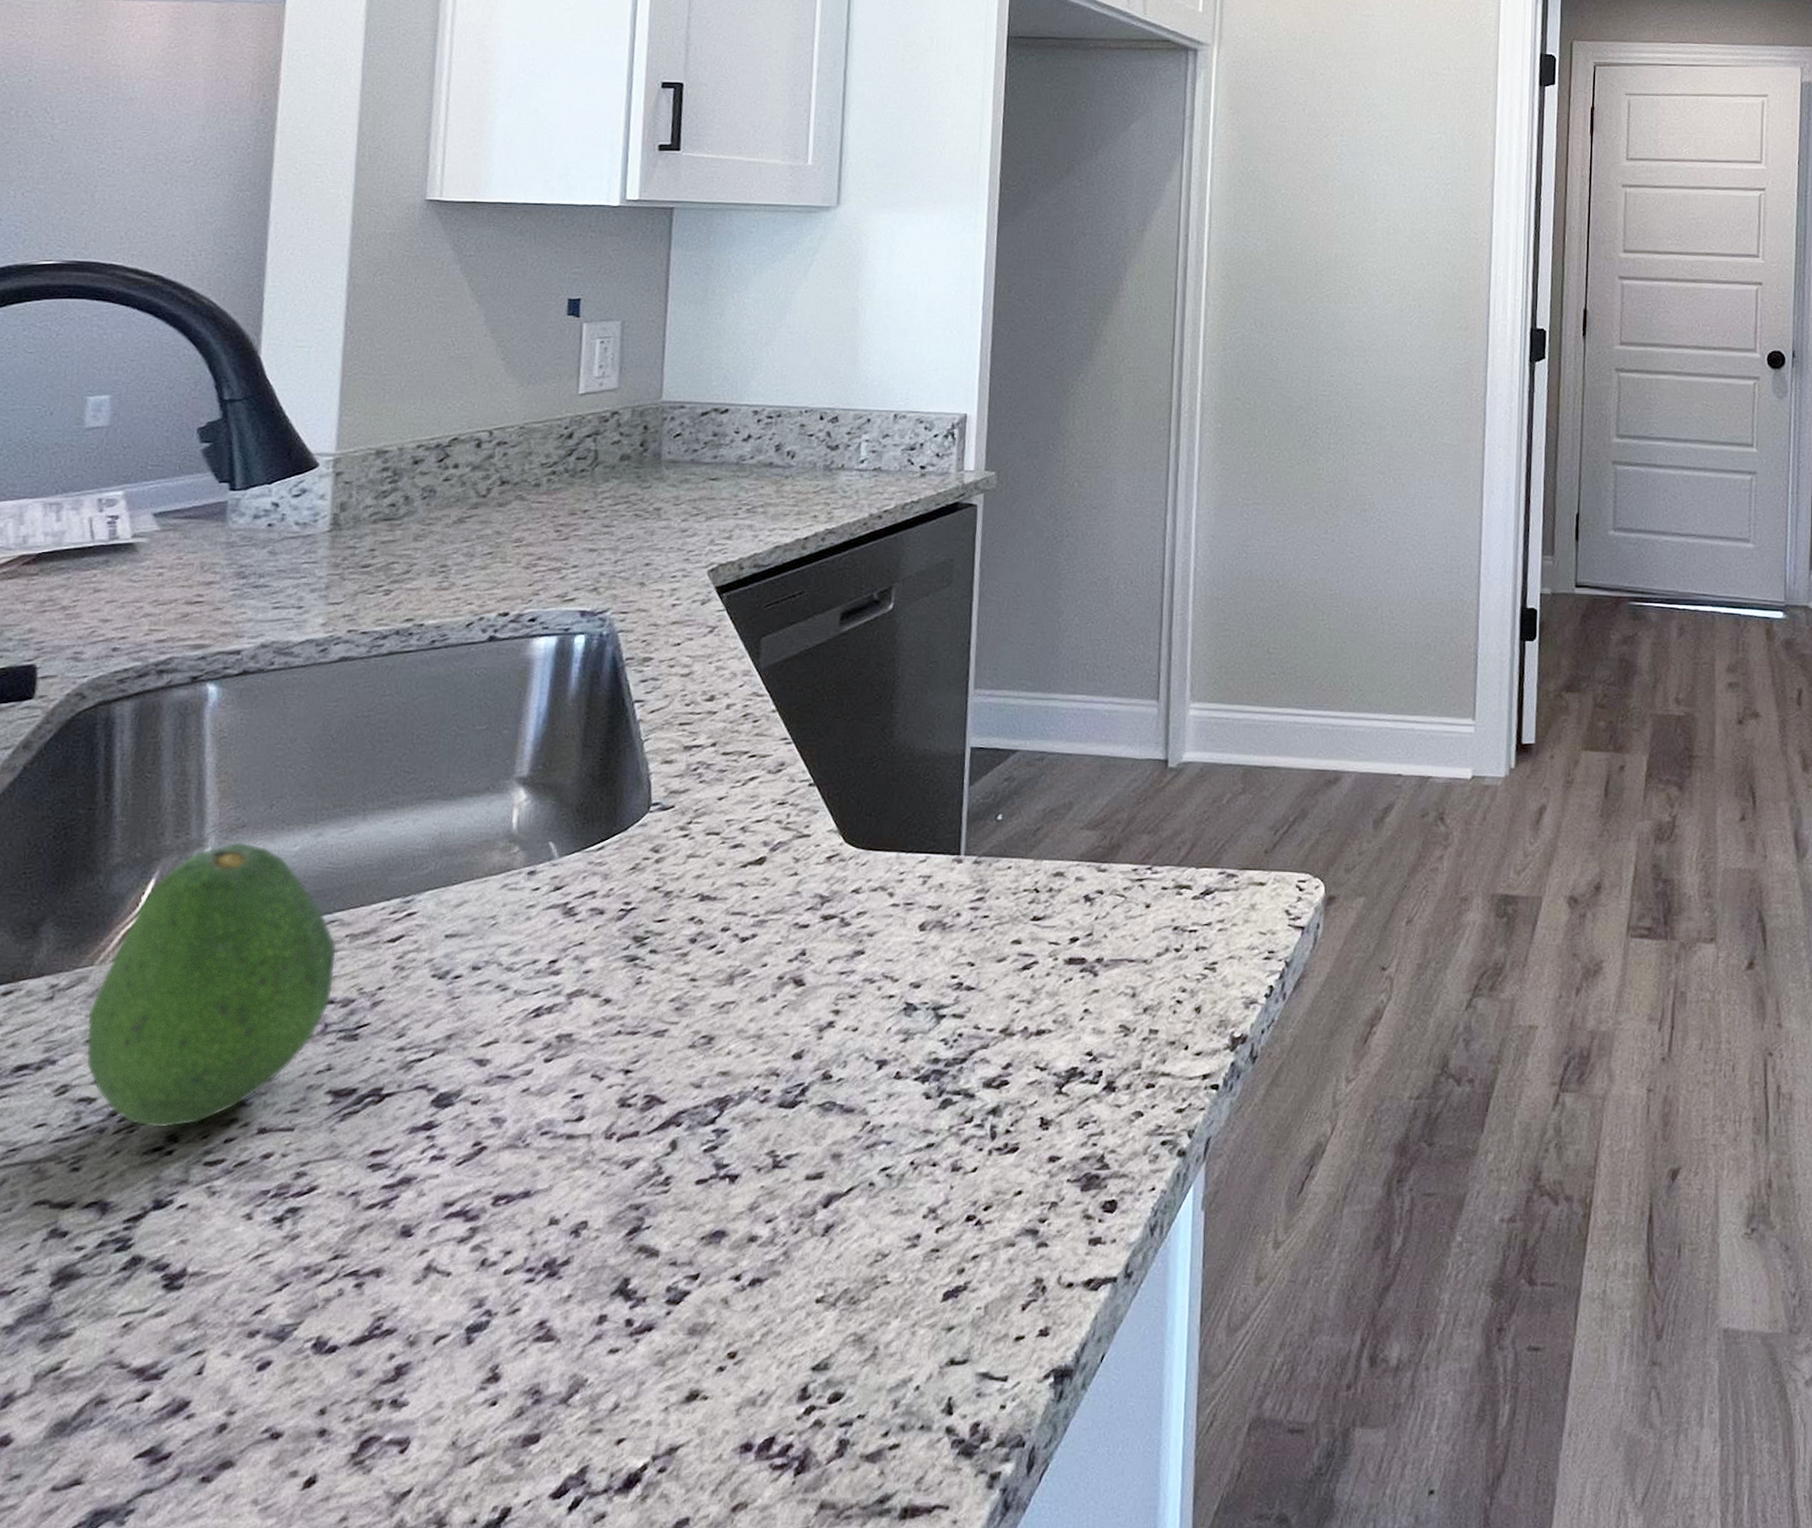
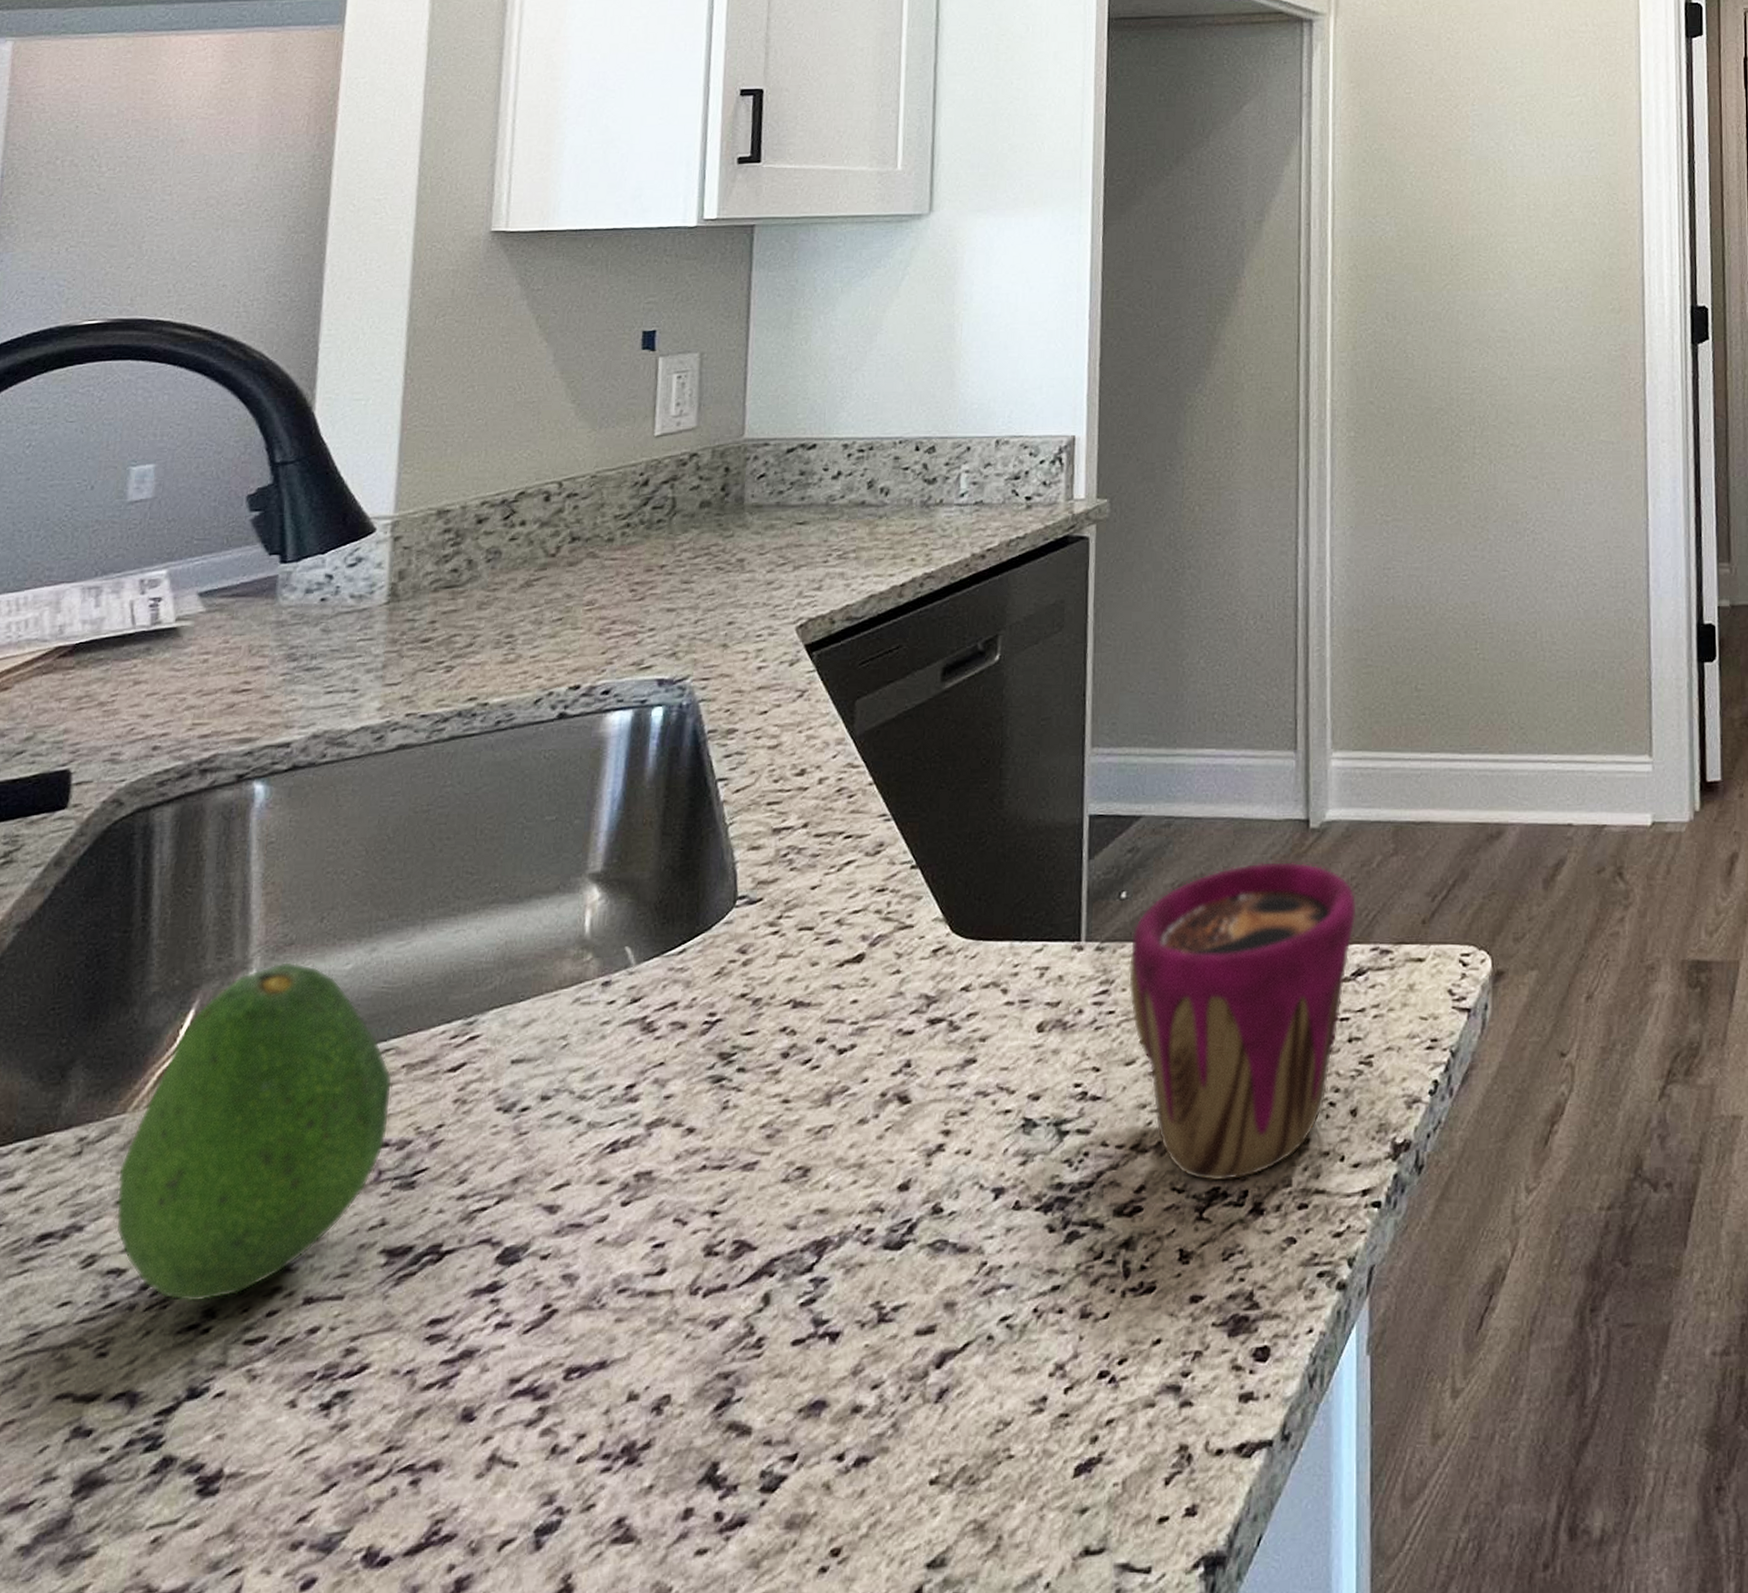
cup: none [1001,794,1207,1063] -> present [1128,861,1357,1183]

